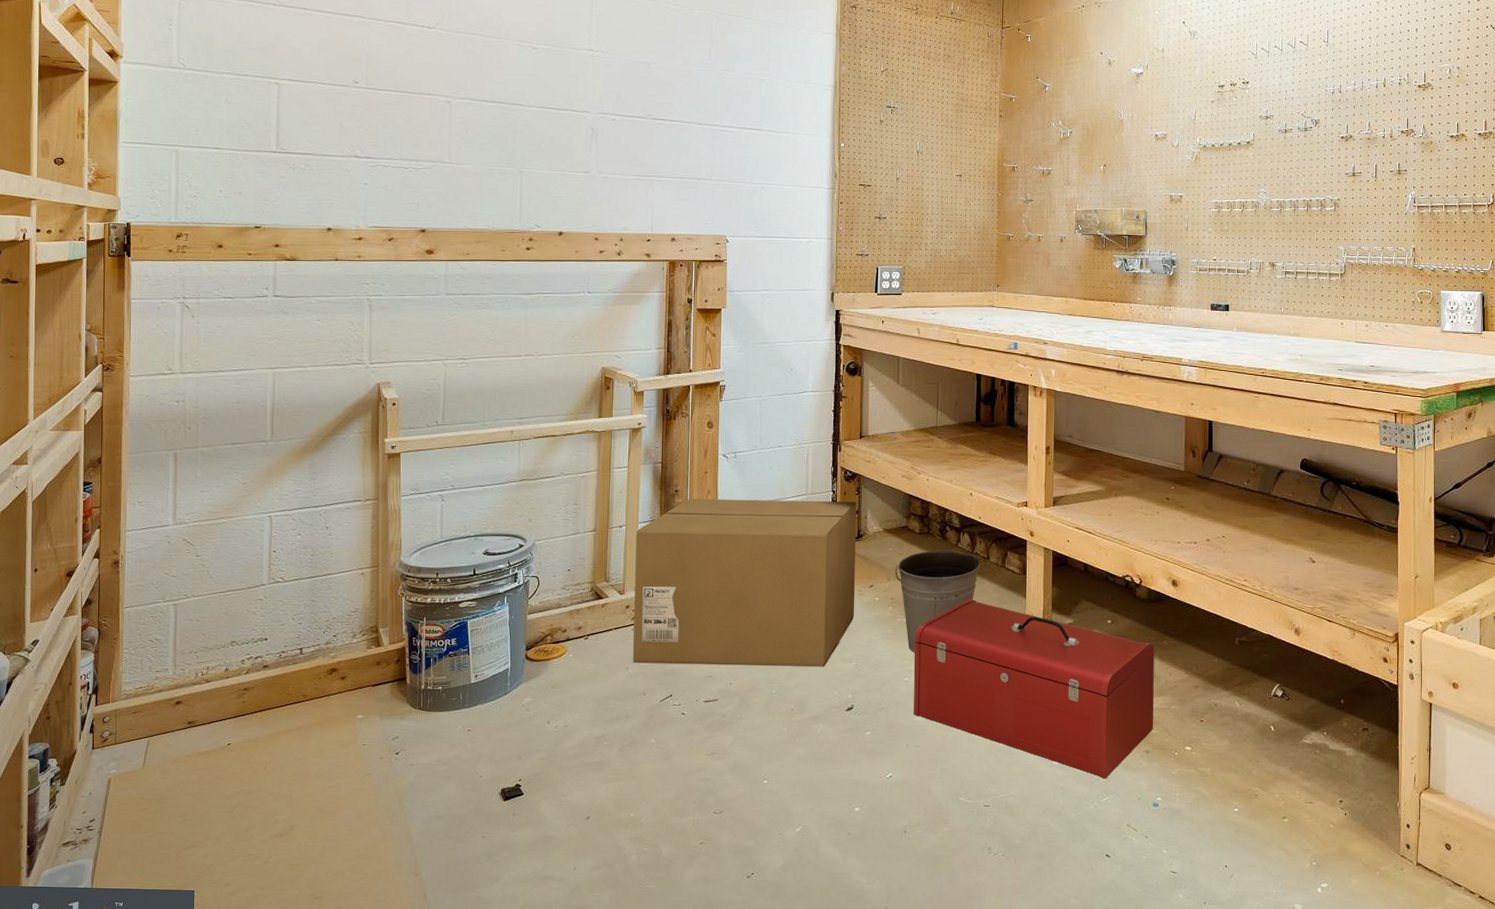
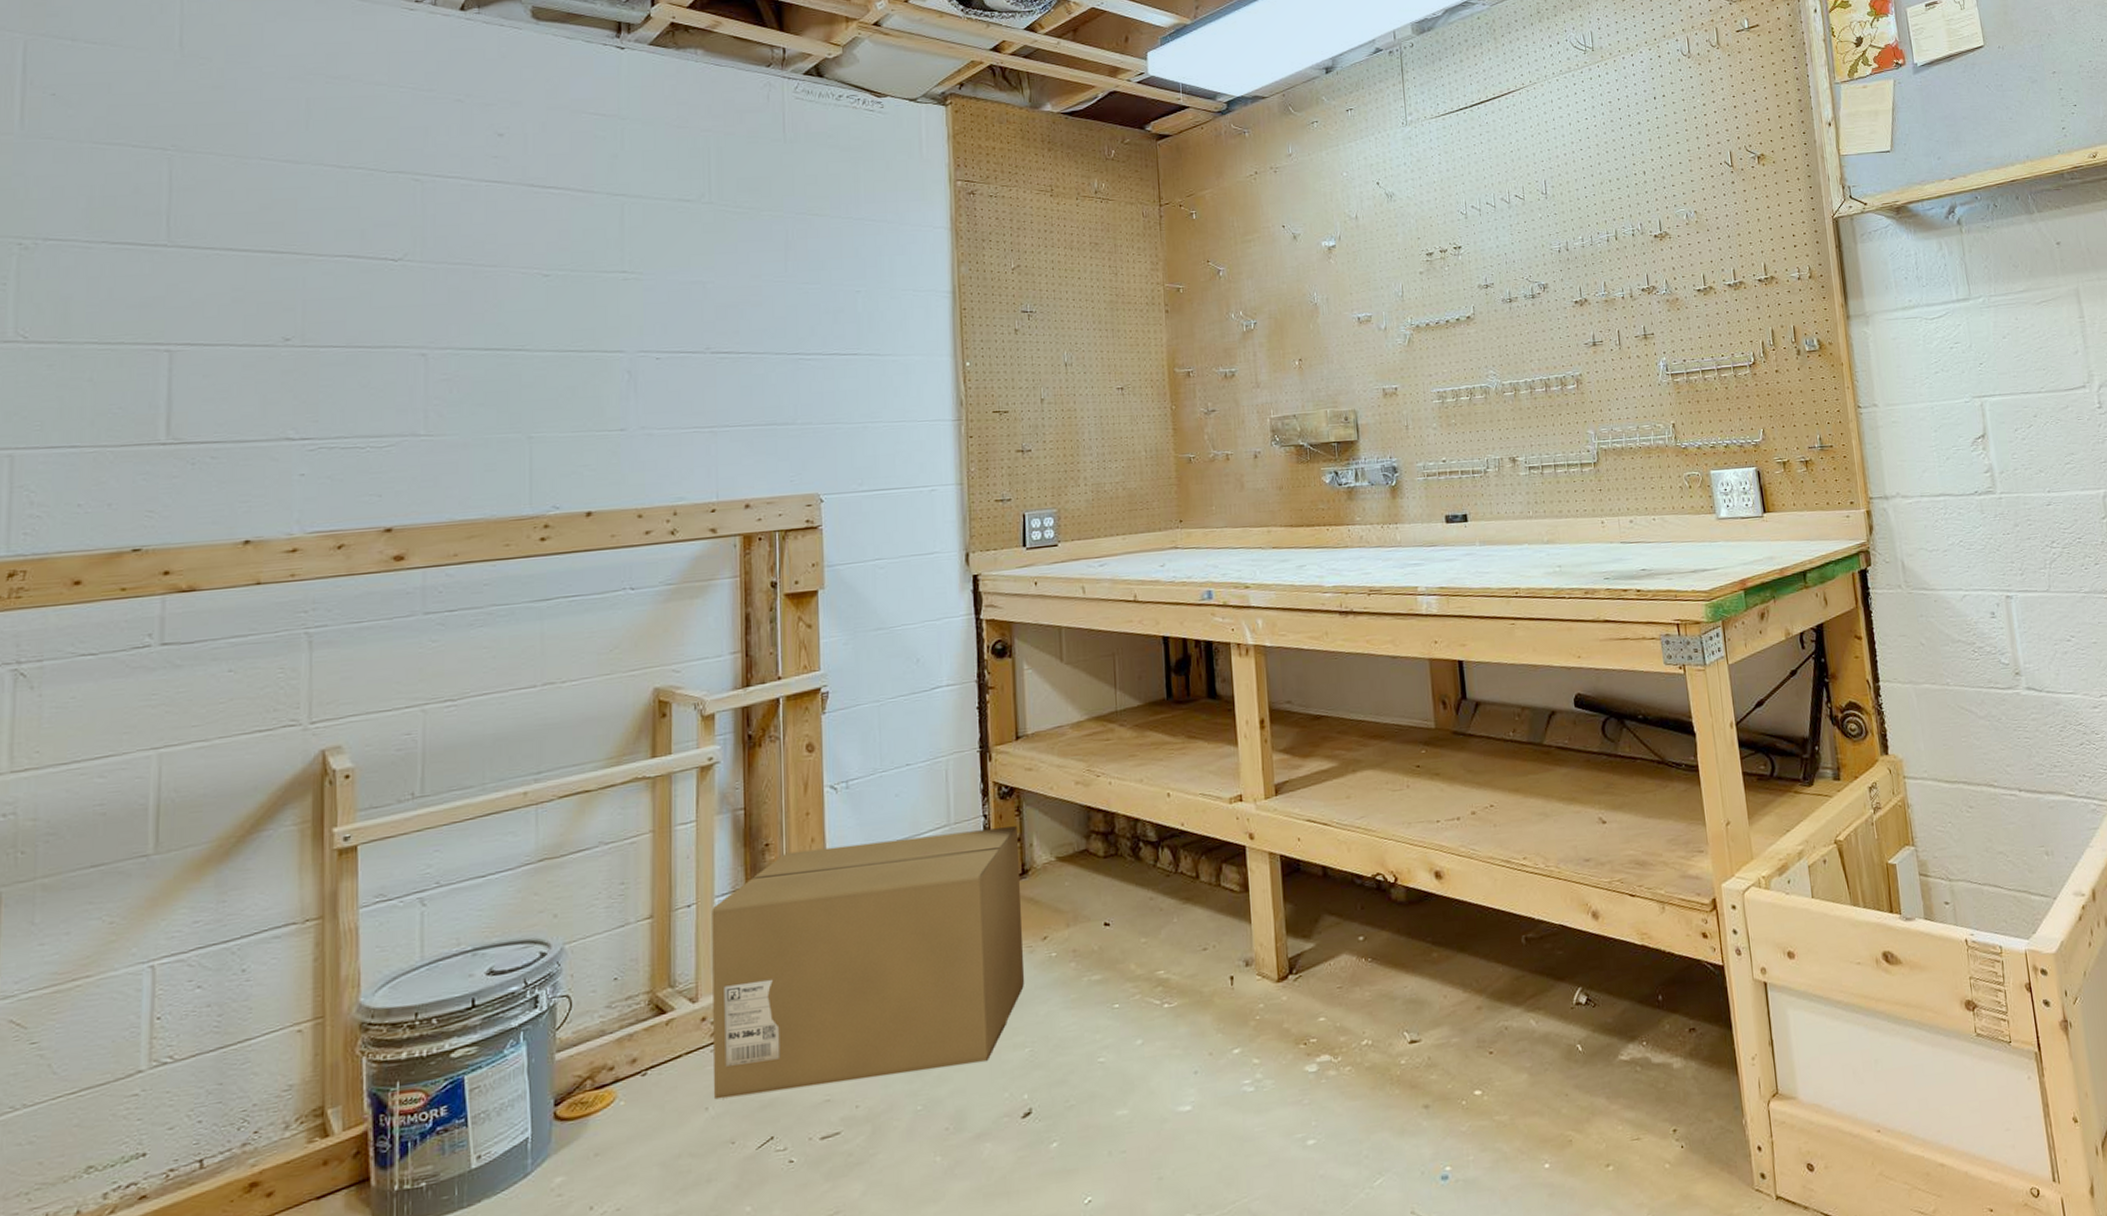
bucket: present [895,550,980,652] -> none [1075,873,1188,1021]
toolbox: present [913,599,1155,779] -> none [1108,935,1432,1154]

